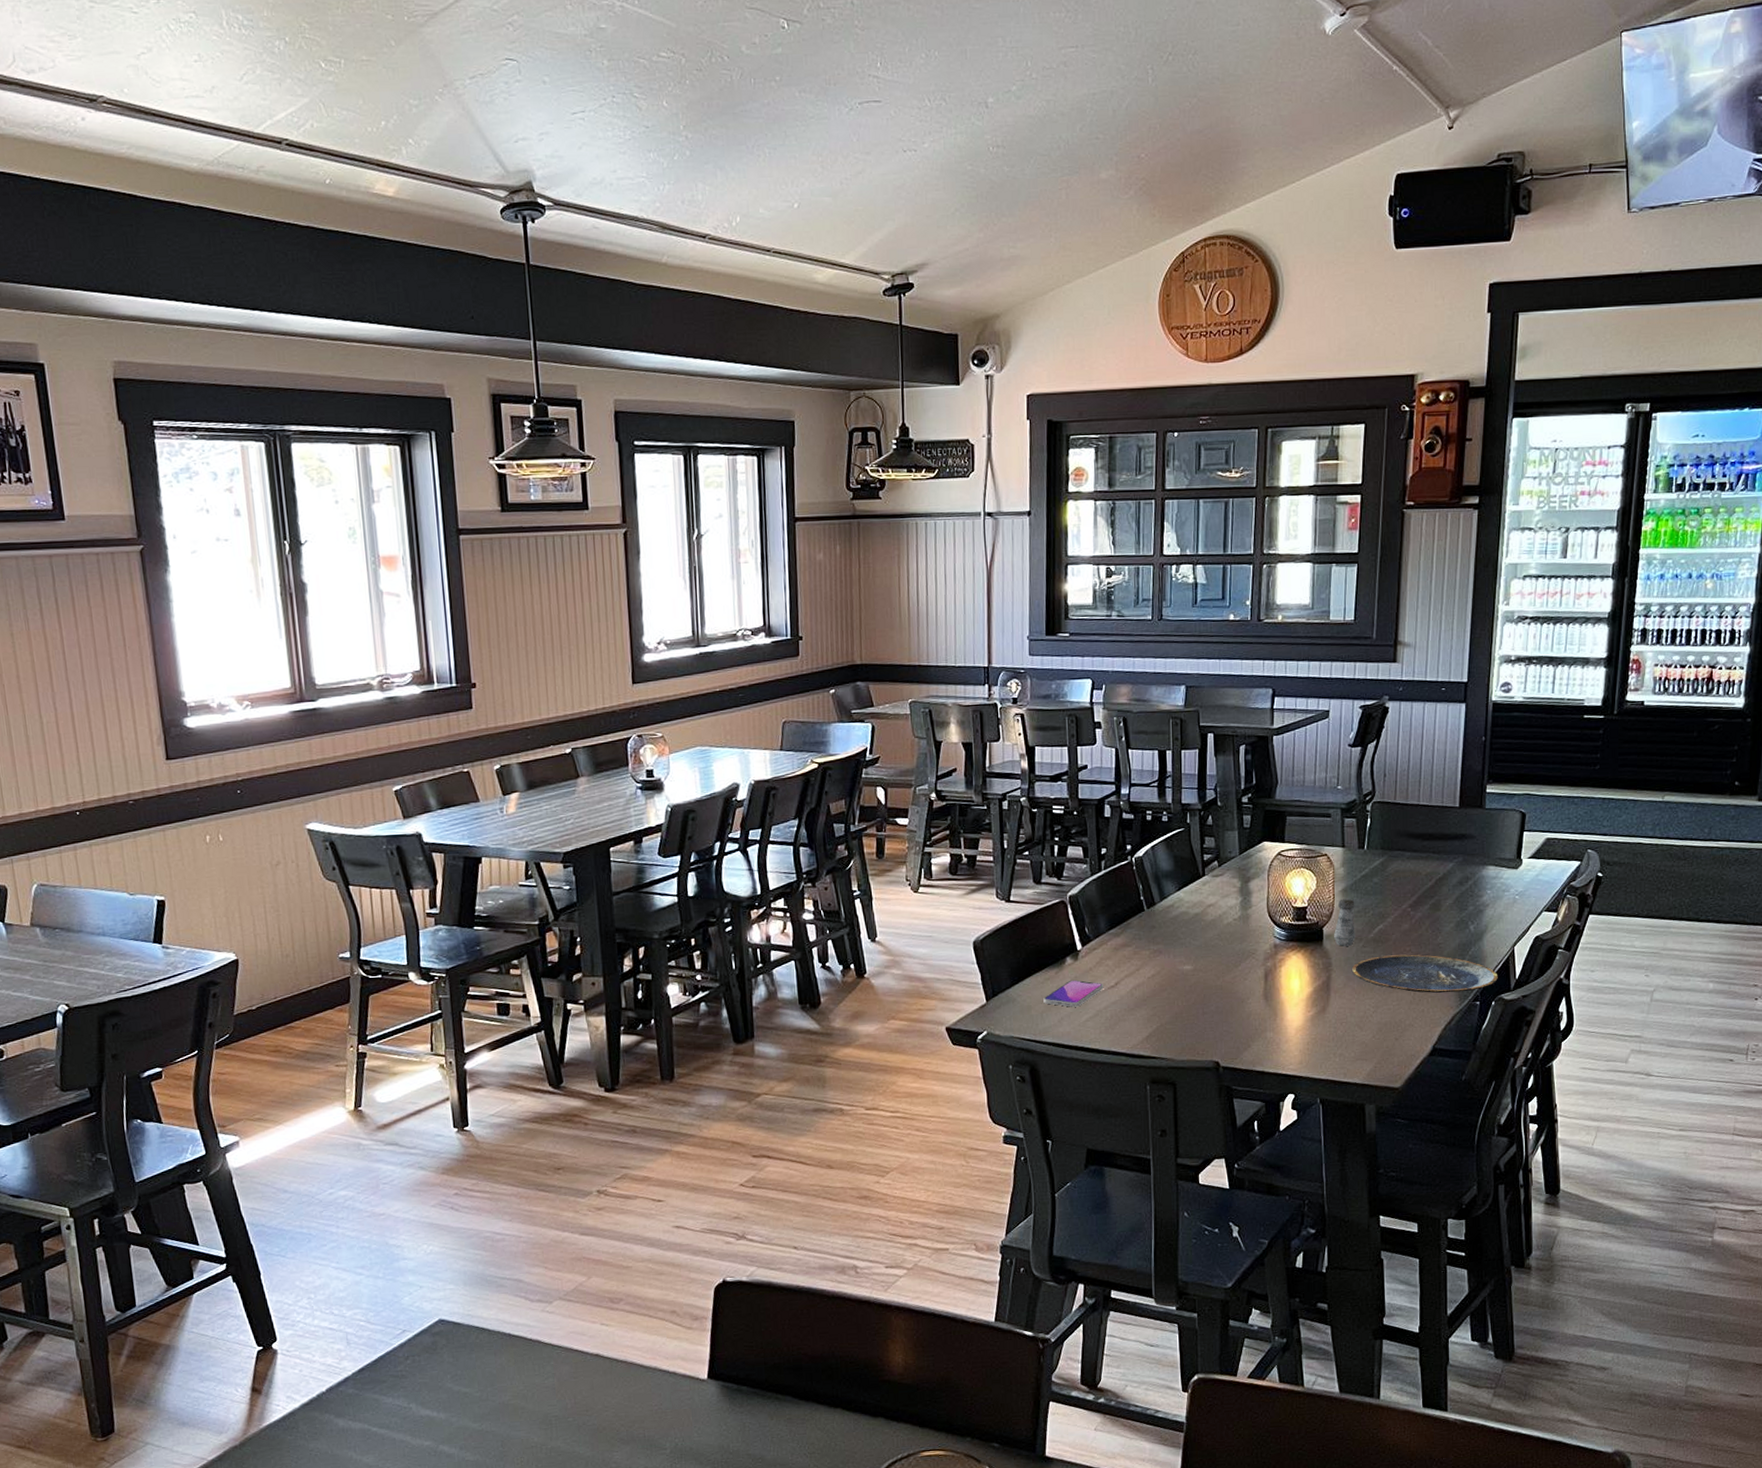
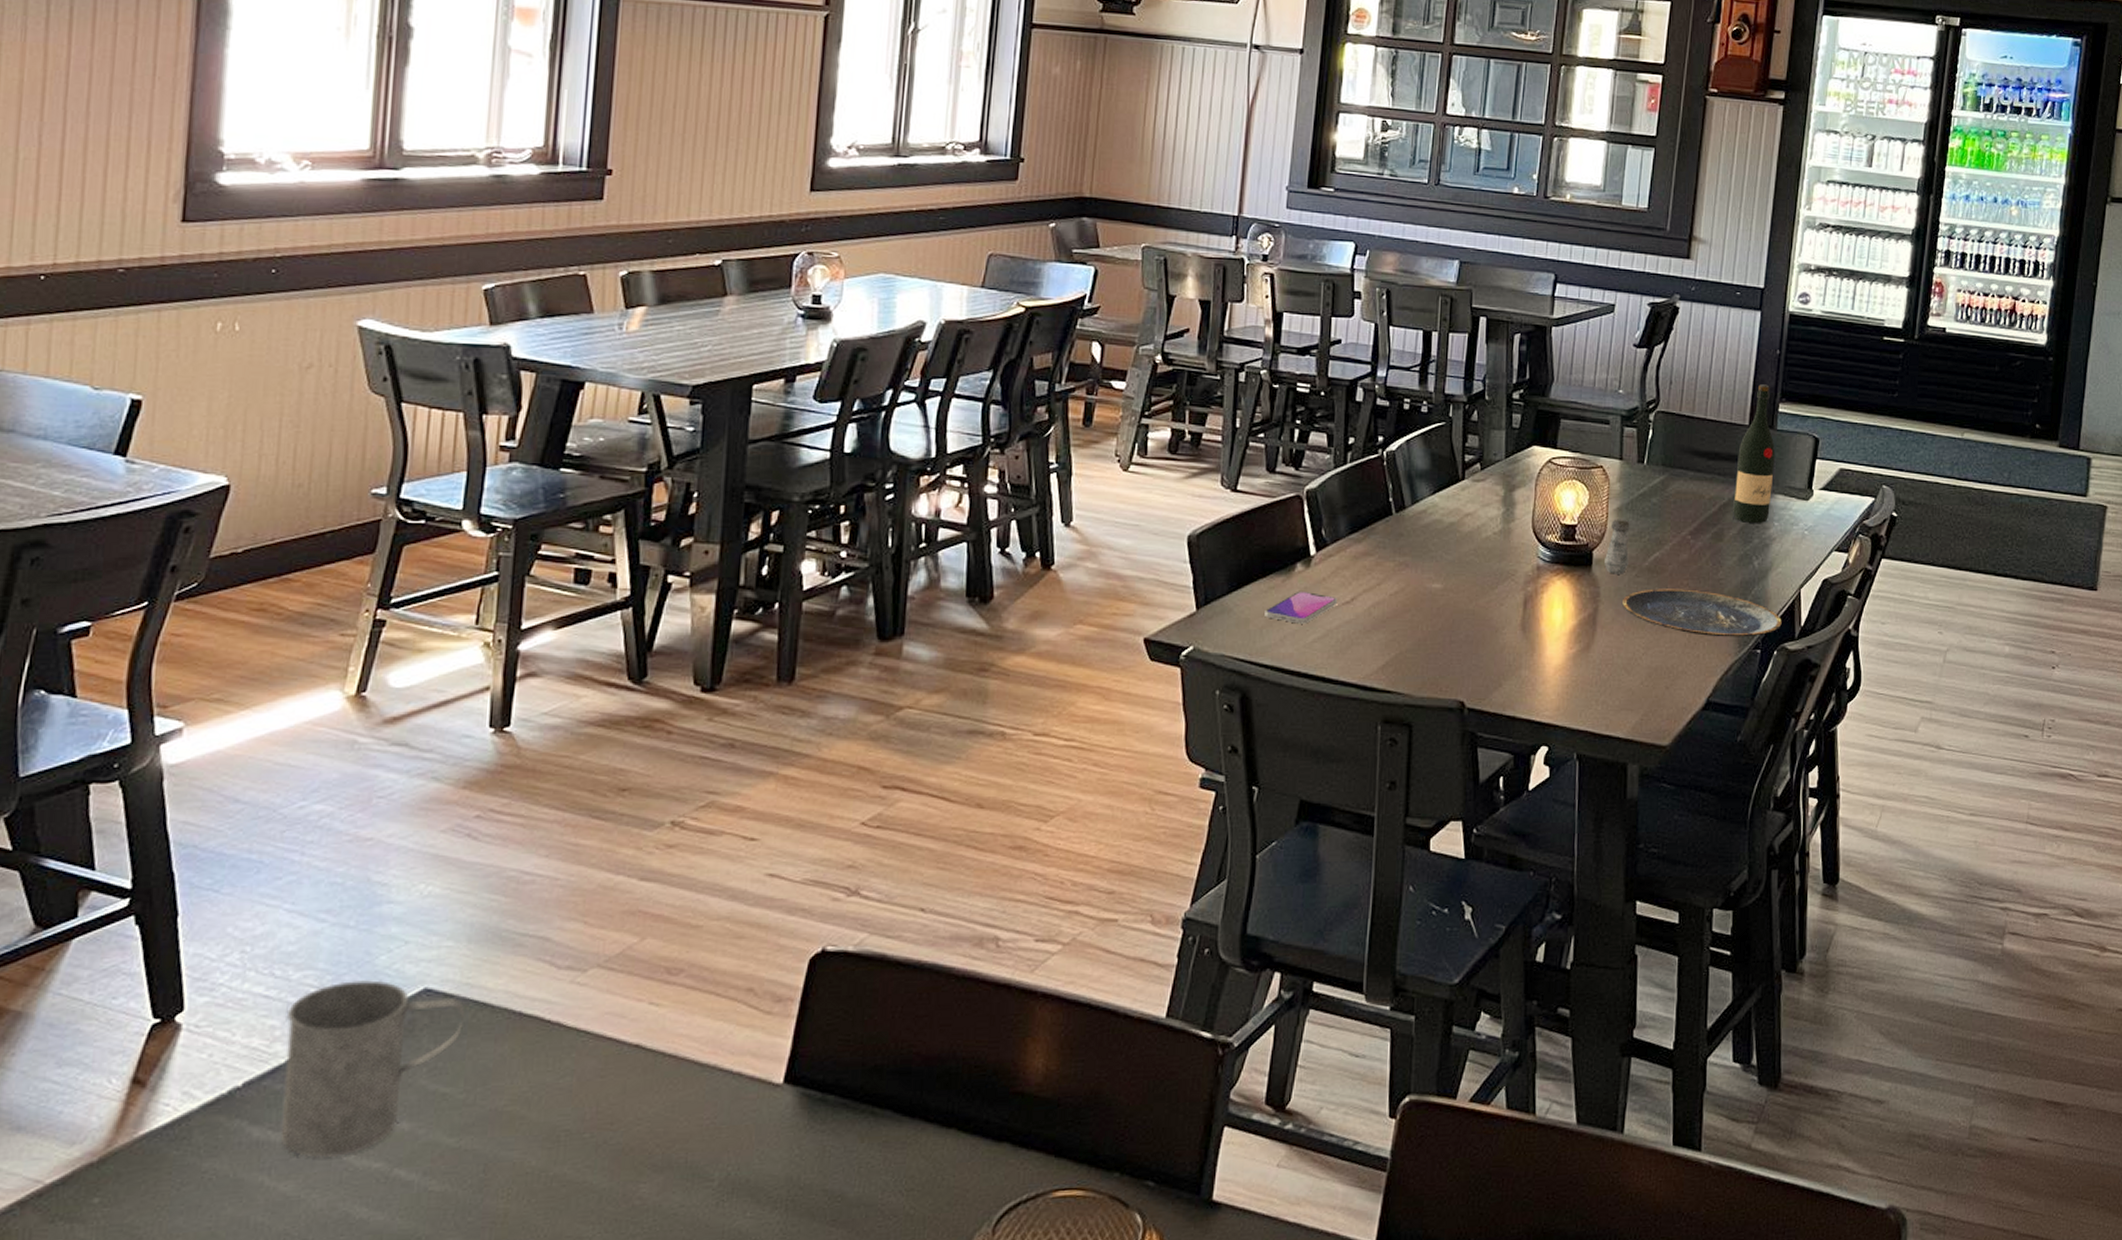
mug: none [346,1314,471,1440] -> present [280,980,465,1159]
wine bottle: none [1448,769,1485,893] -> present [1733,384,1775,524]

